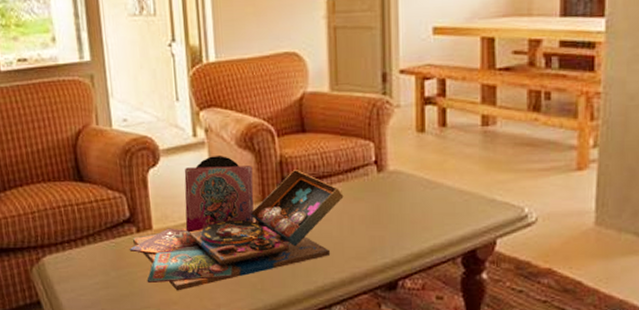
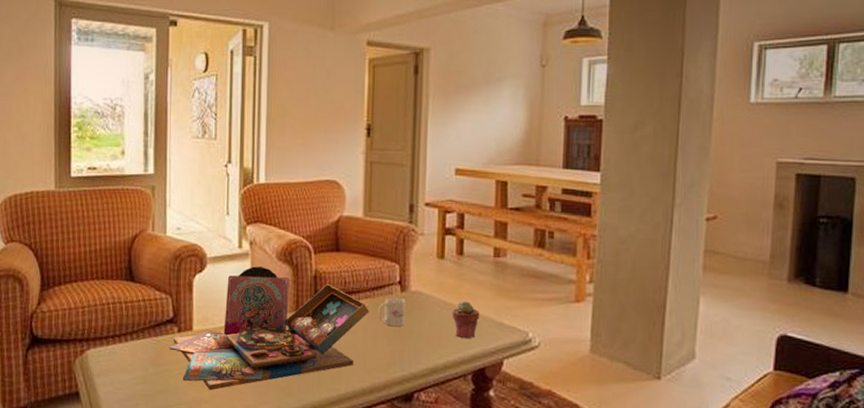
mug: none [353,179,384,210] -> present [378,297,406,326]
potted succulent: none [437,178,468,218] -> present [452,301,480,338]

